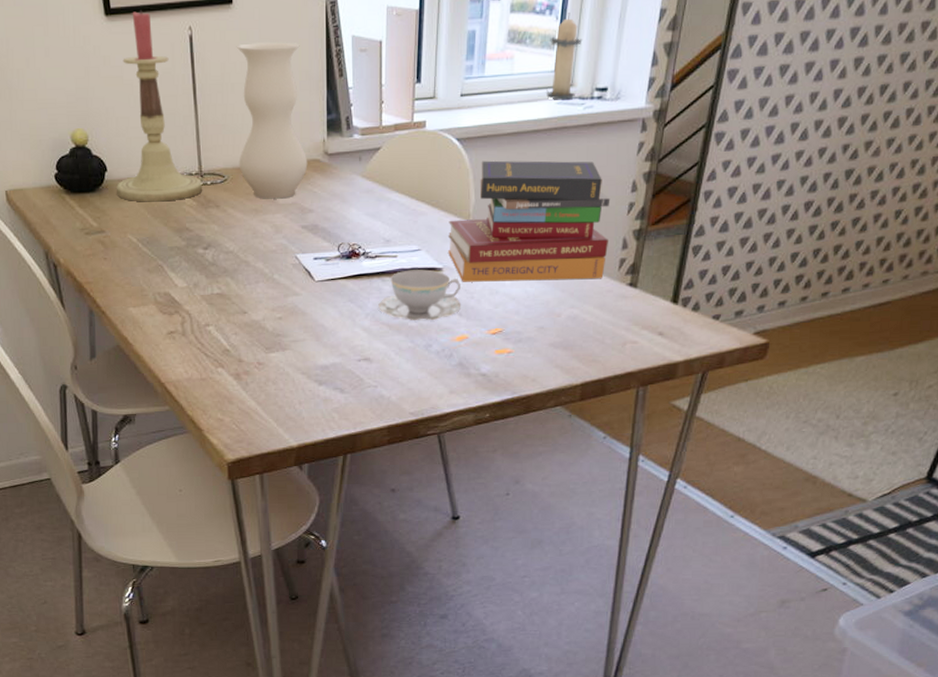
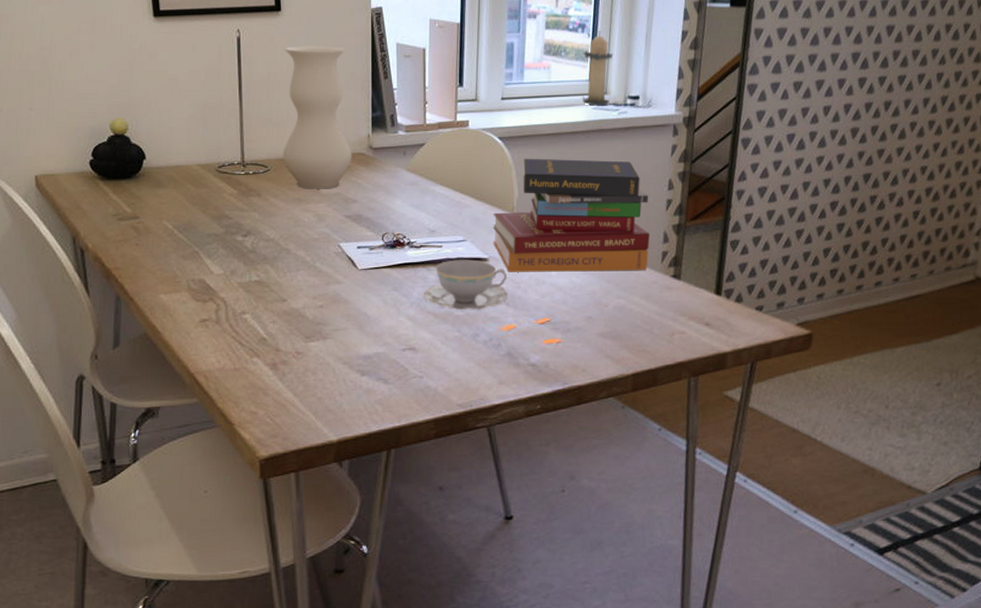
candlestick: present [117,10,203,202] -> none [154,13,245,190]

